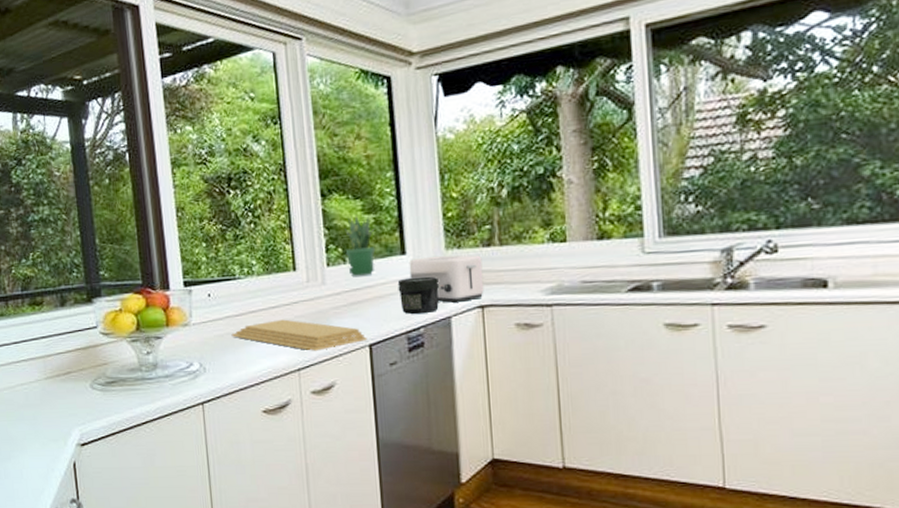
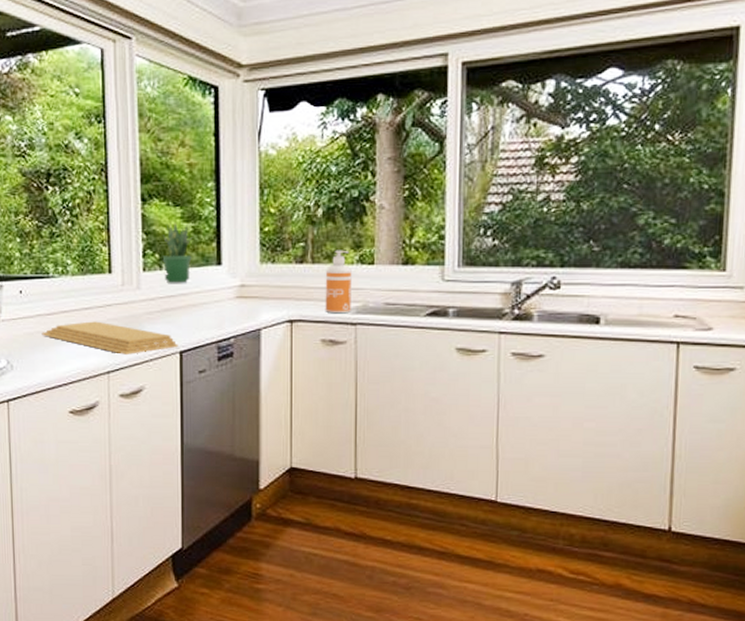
jar: present [397,276,440,314] -> none [211,288,253,324]
toaster: present [409,255,484,303] -> none [224,268,294,315]
soap dispenser: none [514,229,546,296] -> present [325,250,352,314]

